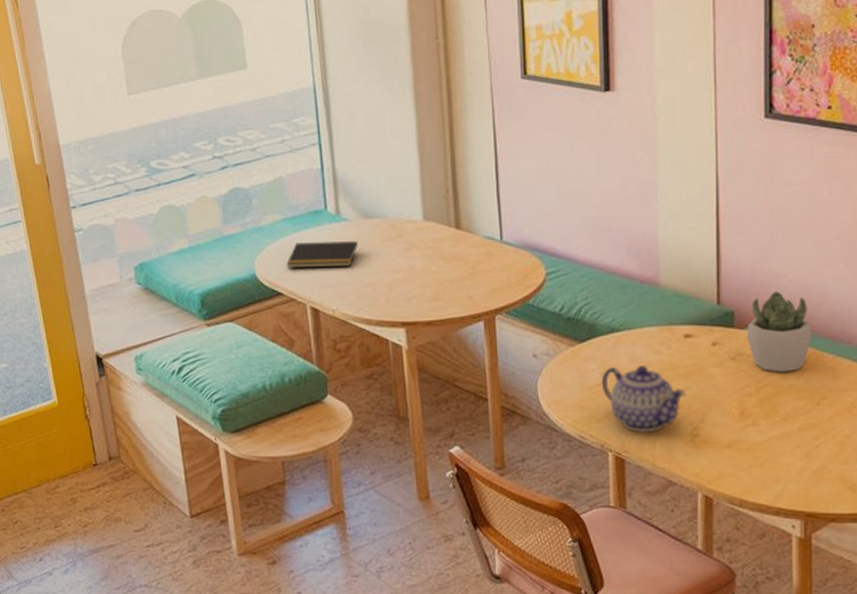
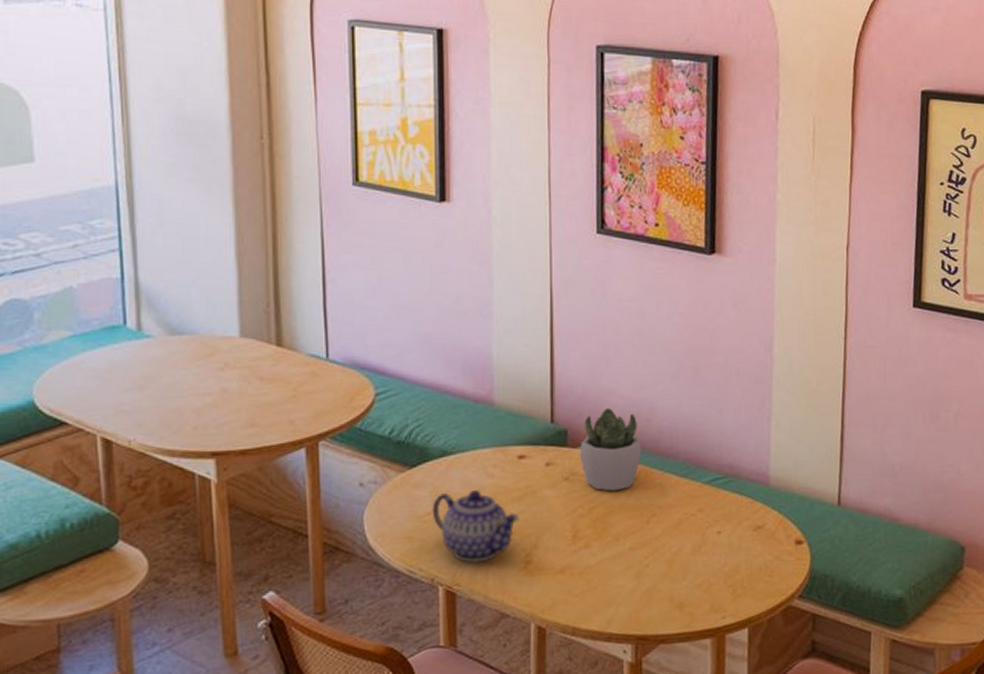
notepad: present [286,241,359,269] -> none [73,360,163,393]

